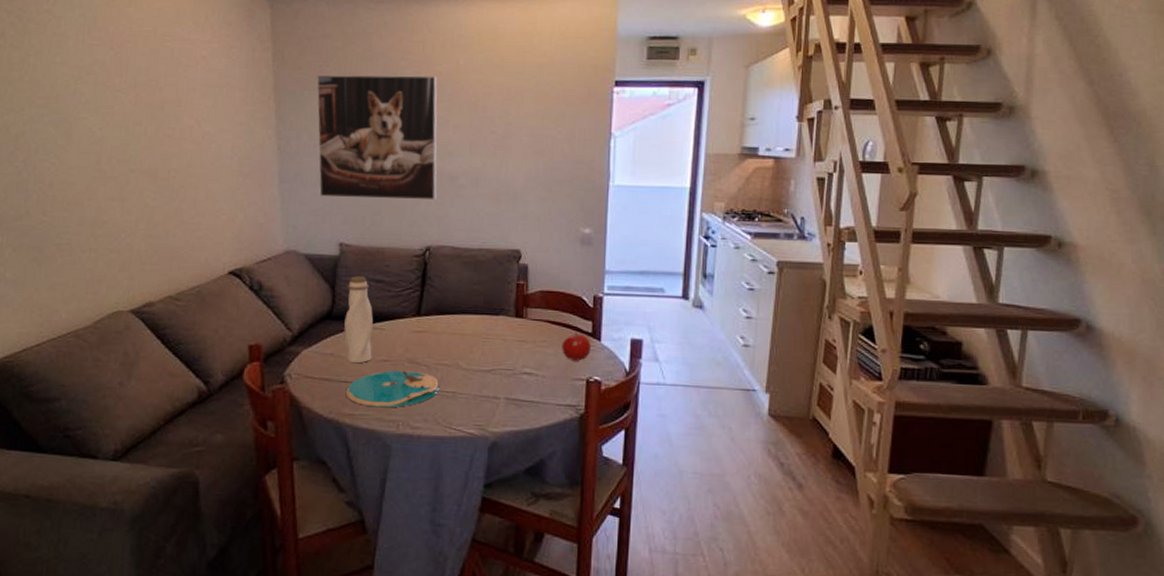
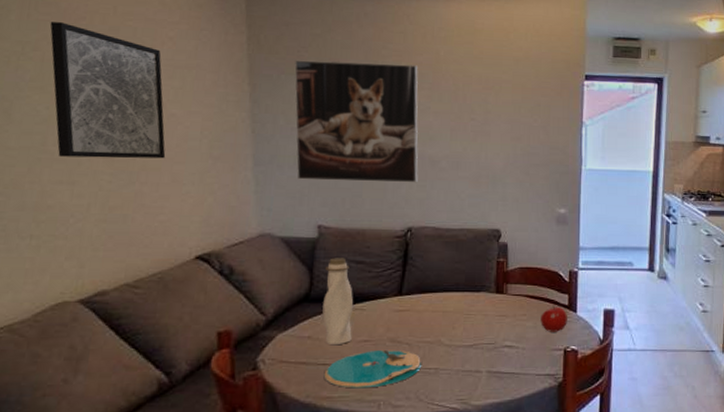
wall art: none [101,46,201,177] -> present [50,22,166,159]

